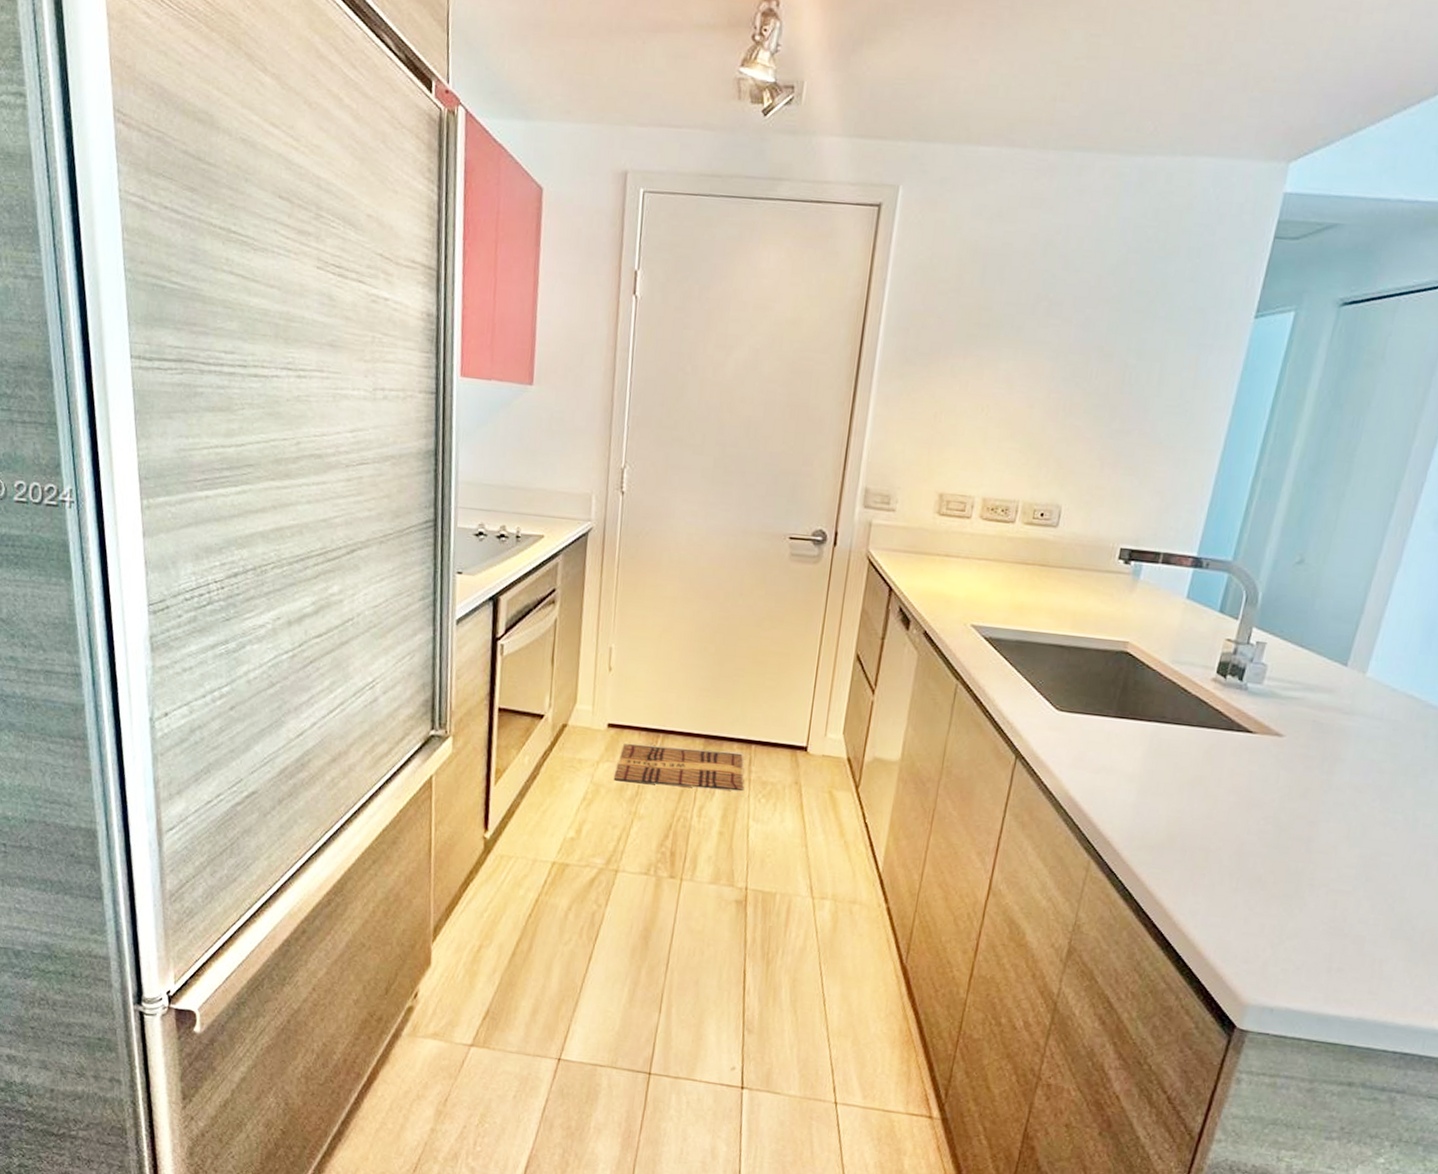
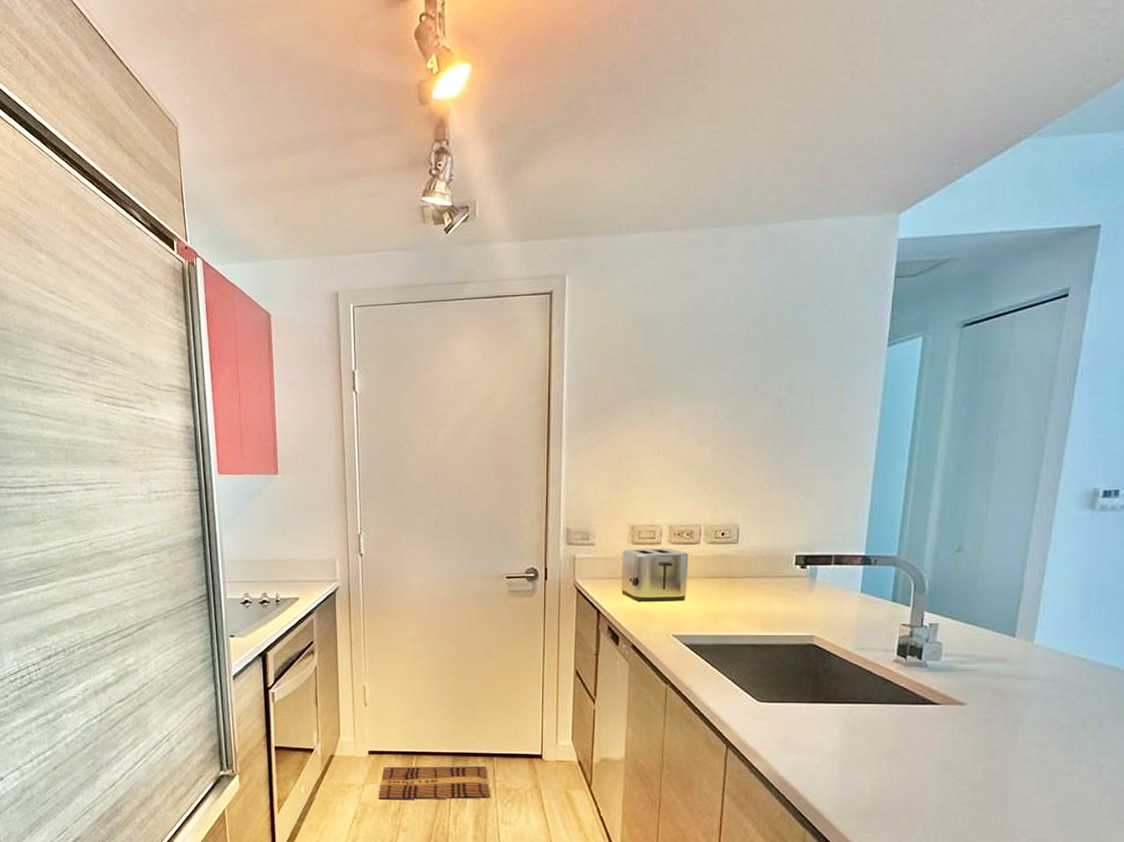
toaster: none [919,520,1001,588] -> present [621,547,689,603]

